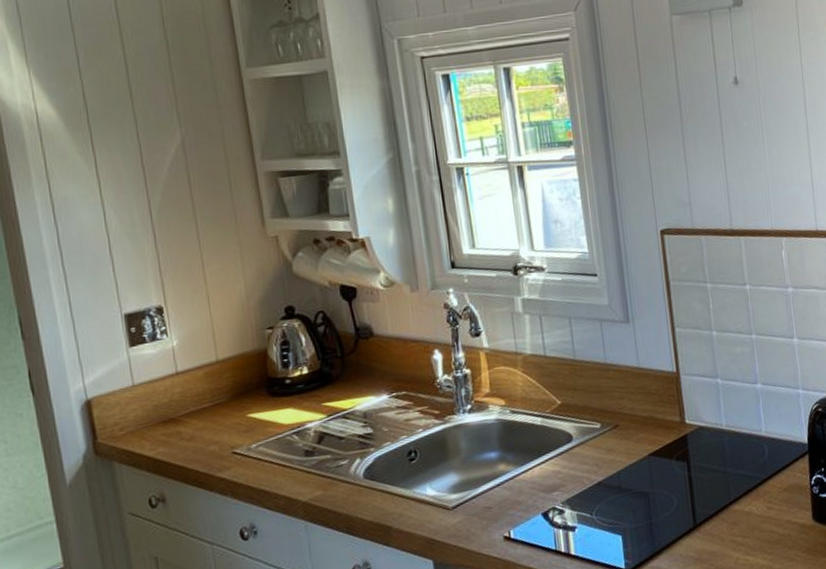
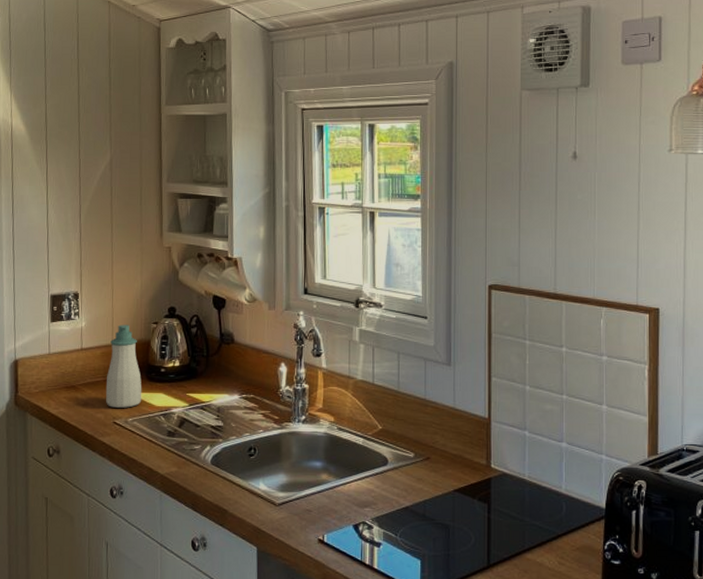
soap bottle: none [214,335,266,436] -> present [105,324,142,408]

